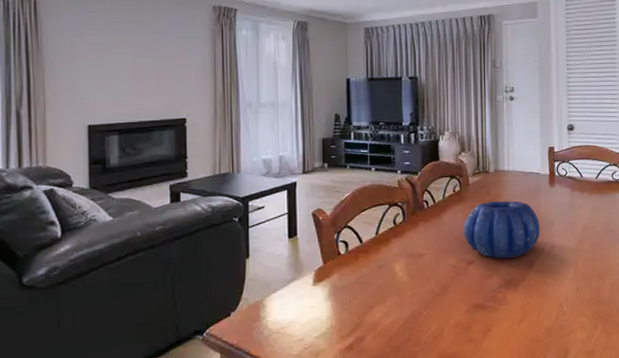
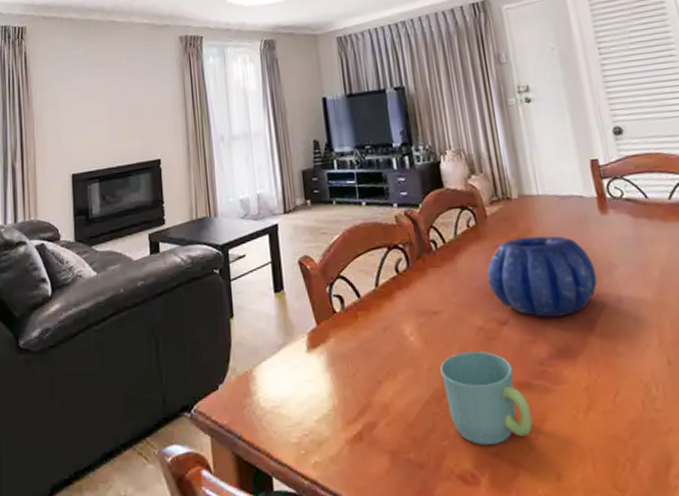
mug: none [420,283,481,349] -> present [440,351,532,446]

